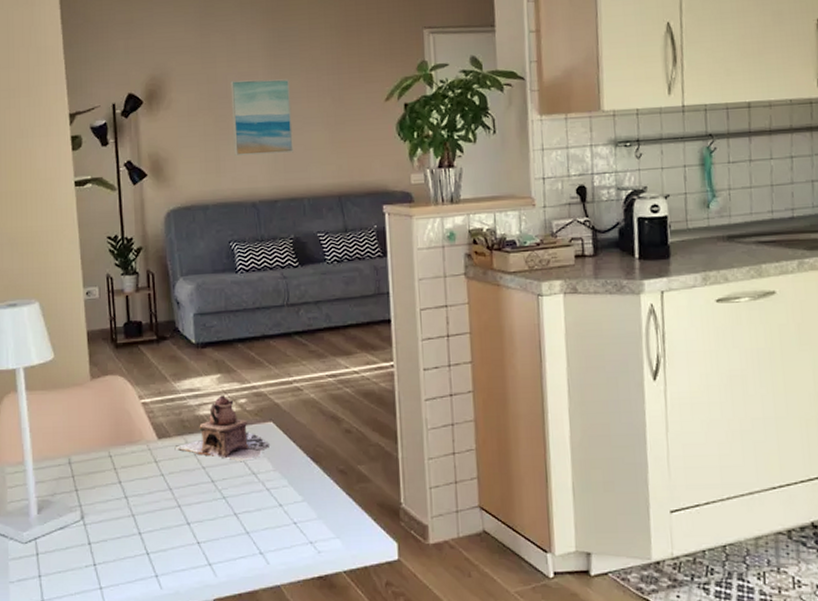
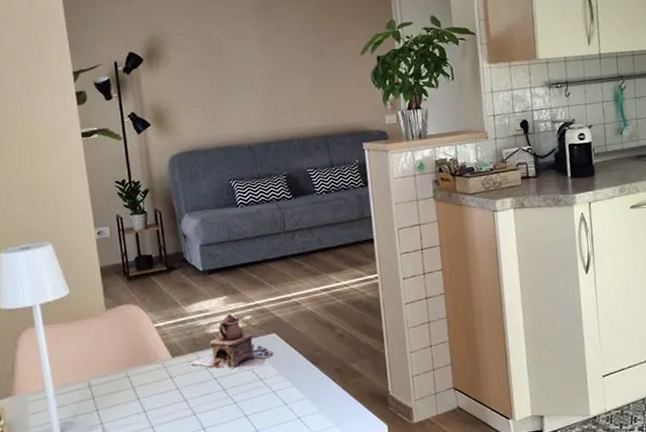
wall art: present [230,79,294,156] -> none [223,37,283,105]

